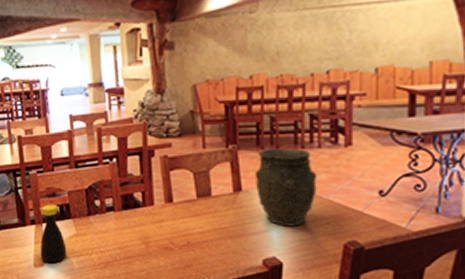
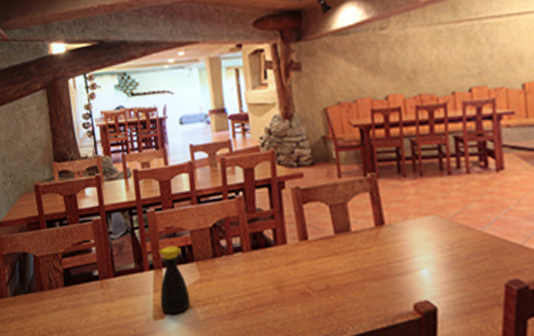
vase: present [254,148,317,227] -> none [397,175,469,265]

